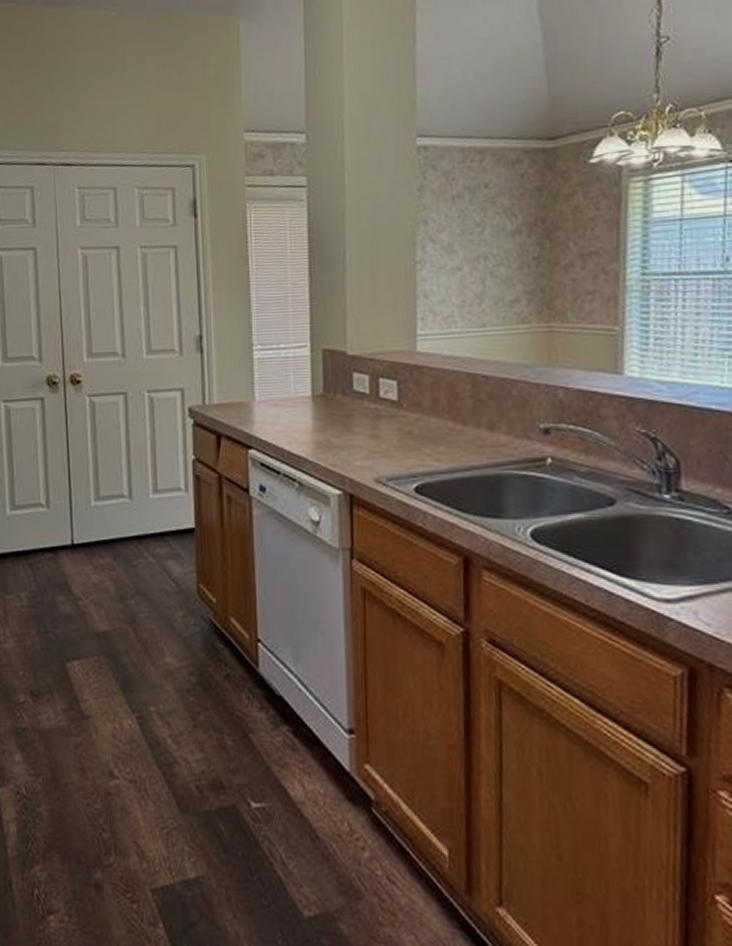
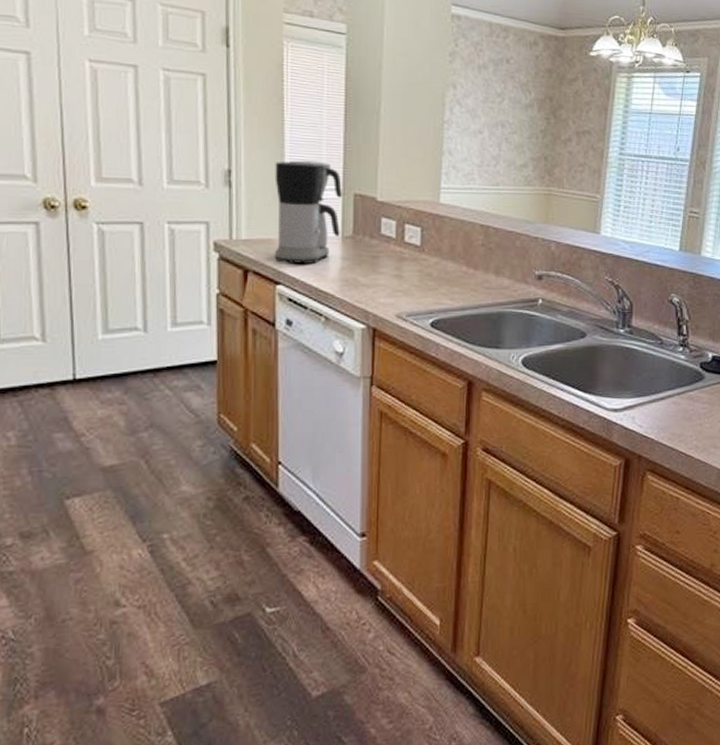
coffee maker: none [243,318,310,427] -> present [274,160,342,265]

